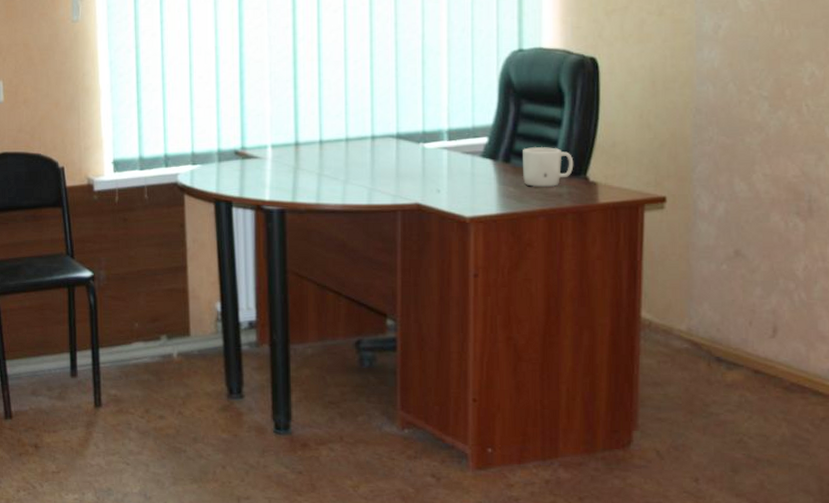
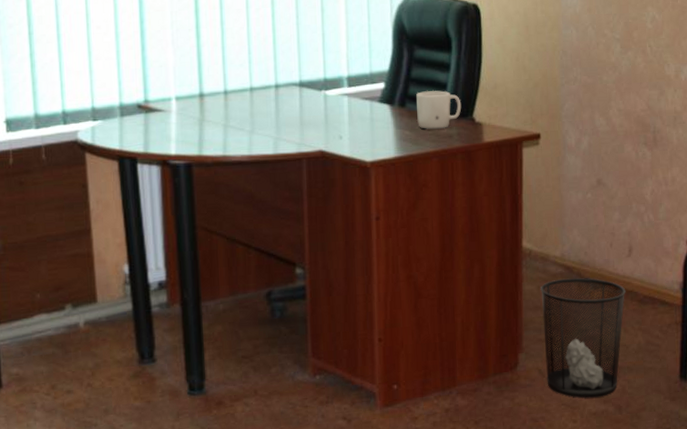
waste bin: none [661,355,768,489] -> present [541,278,626,398]

